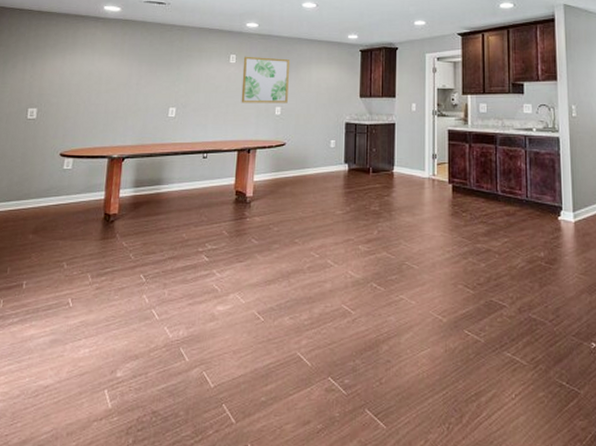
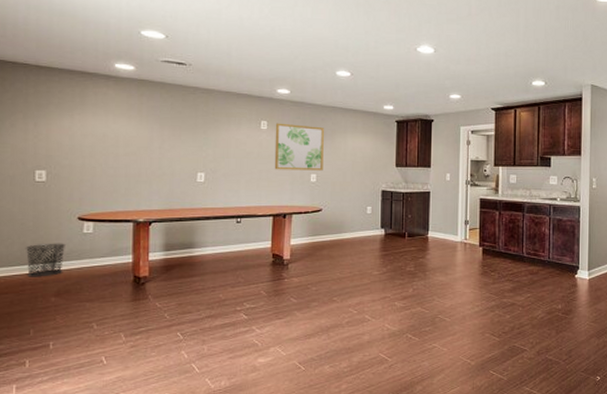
waste bin: none [11,179,48,214] -> present [25,243,67,277]

